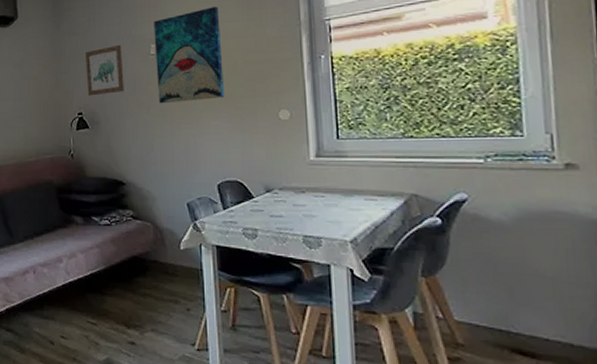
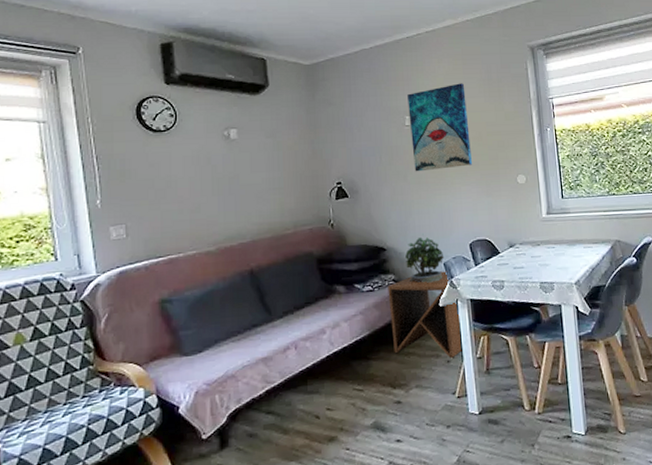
wall art: present [86,44,124,96] -> none [342,115,382,166]
side table: none [125,212,205,306] -> present [388,271,462,358]
potted plant: none [145,170,188,223] -> present [405,234,444,283]

